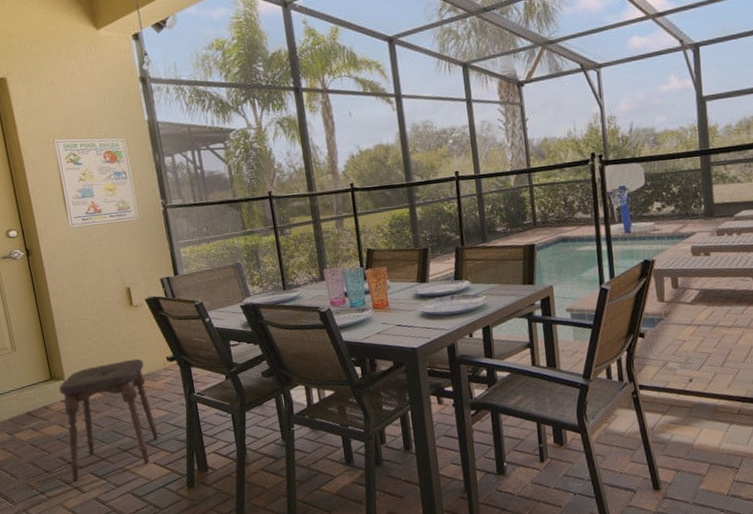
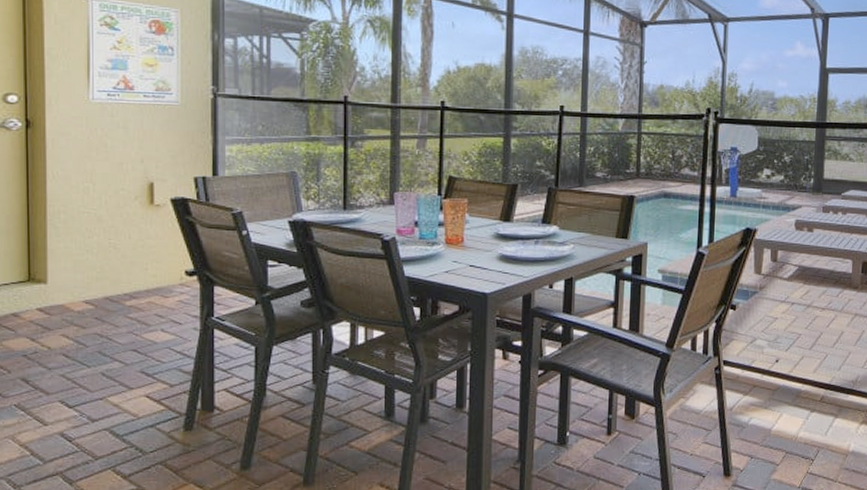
stool: present [59,358,159,481] -> none [33,268,158,410]

